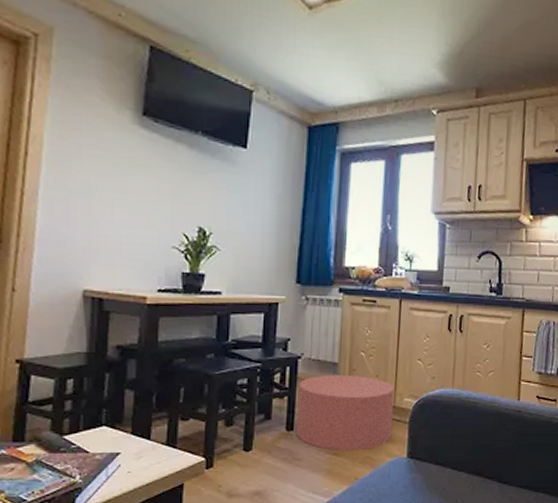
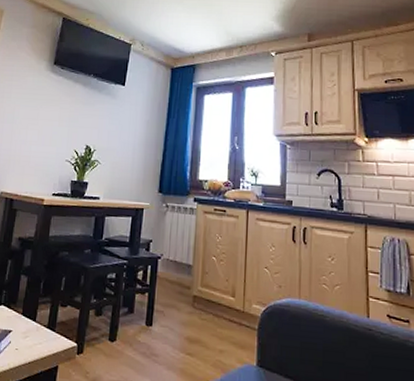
pouf: present [296,374,395,451] -> none [155,275,244,353]

